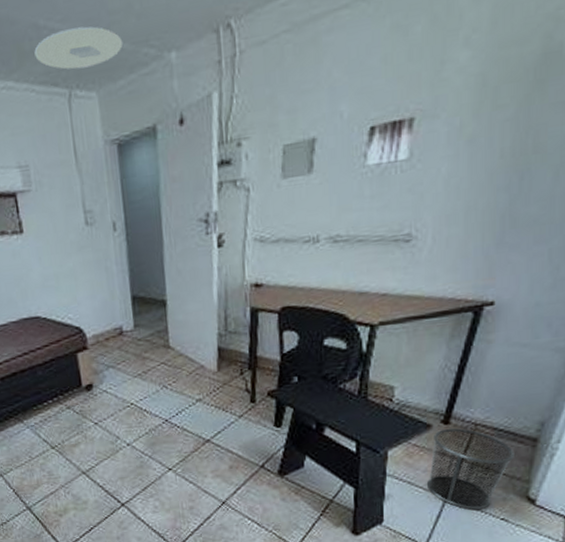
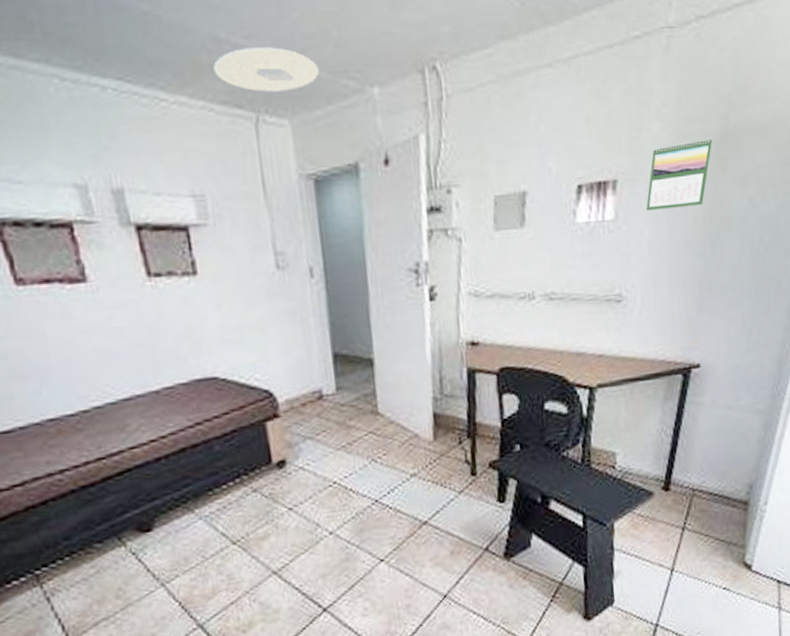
waste bin: present [426,428,514,510] -> none [653,494,730,581]
calendar: none [446,61,532,148] -> present [646,138,713,211]

